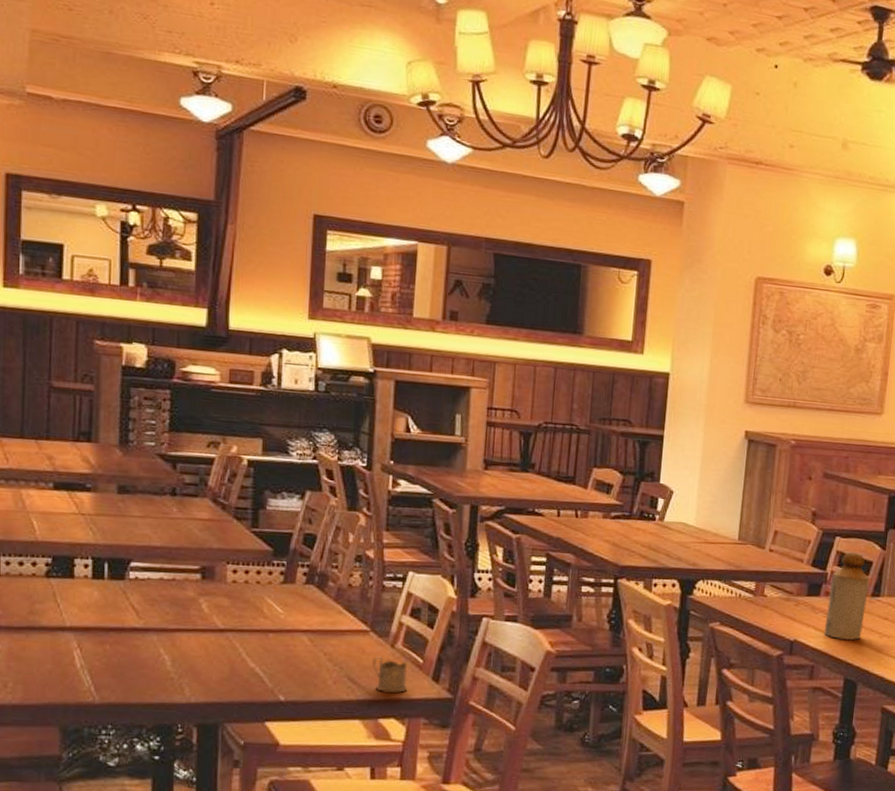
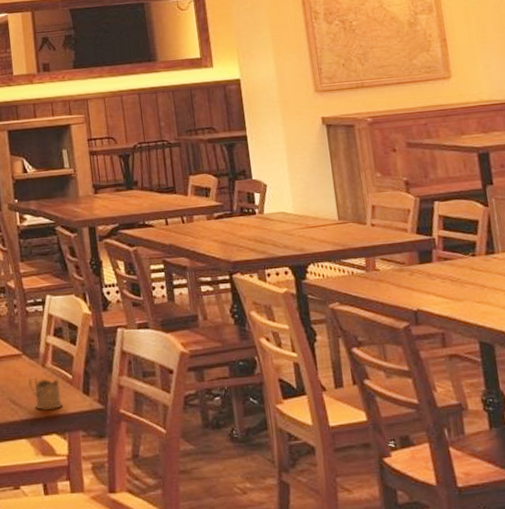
bottle: present [824,552,870,641] -> none [439,214,486,303]

